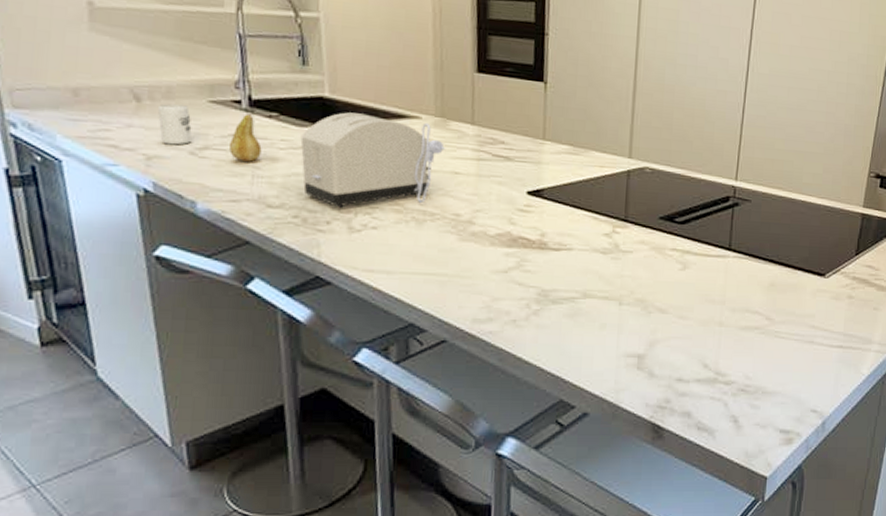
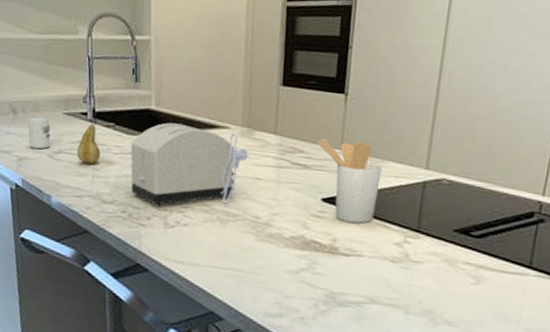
utensil holder: none [518,128,587,216] -> present [317,138,382,223]

